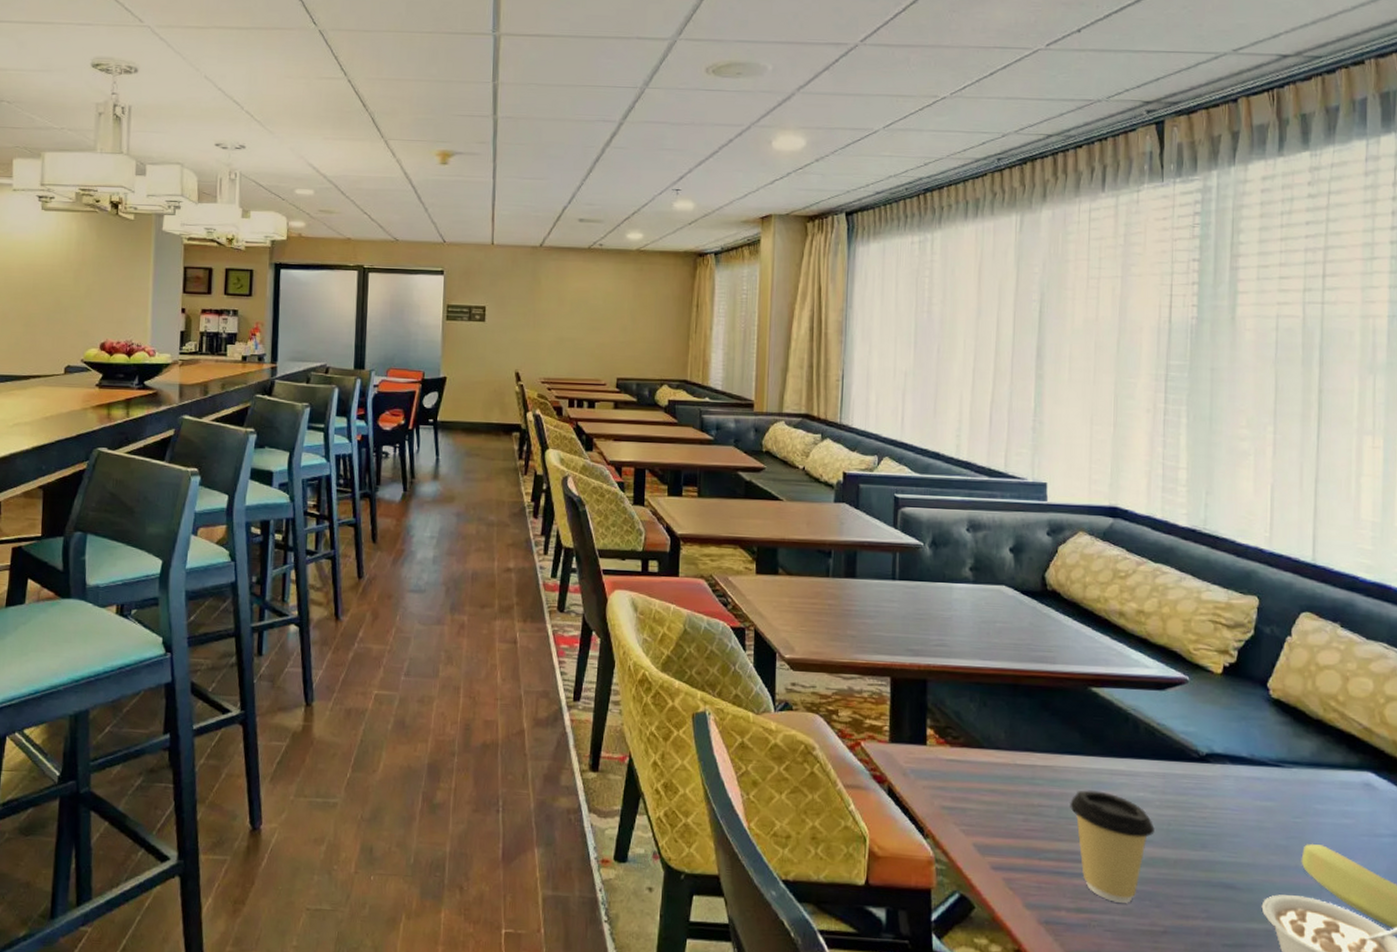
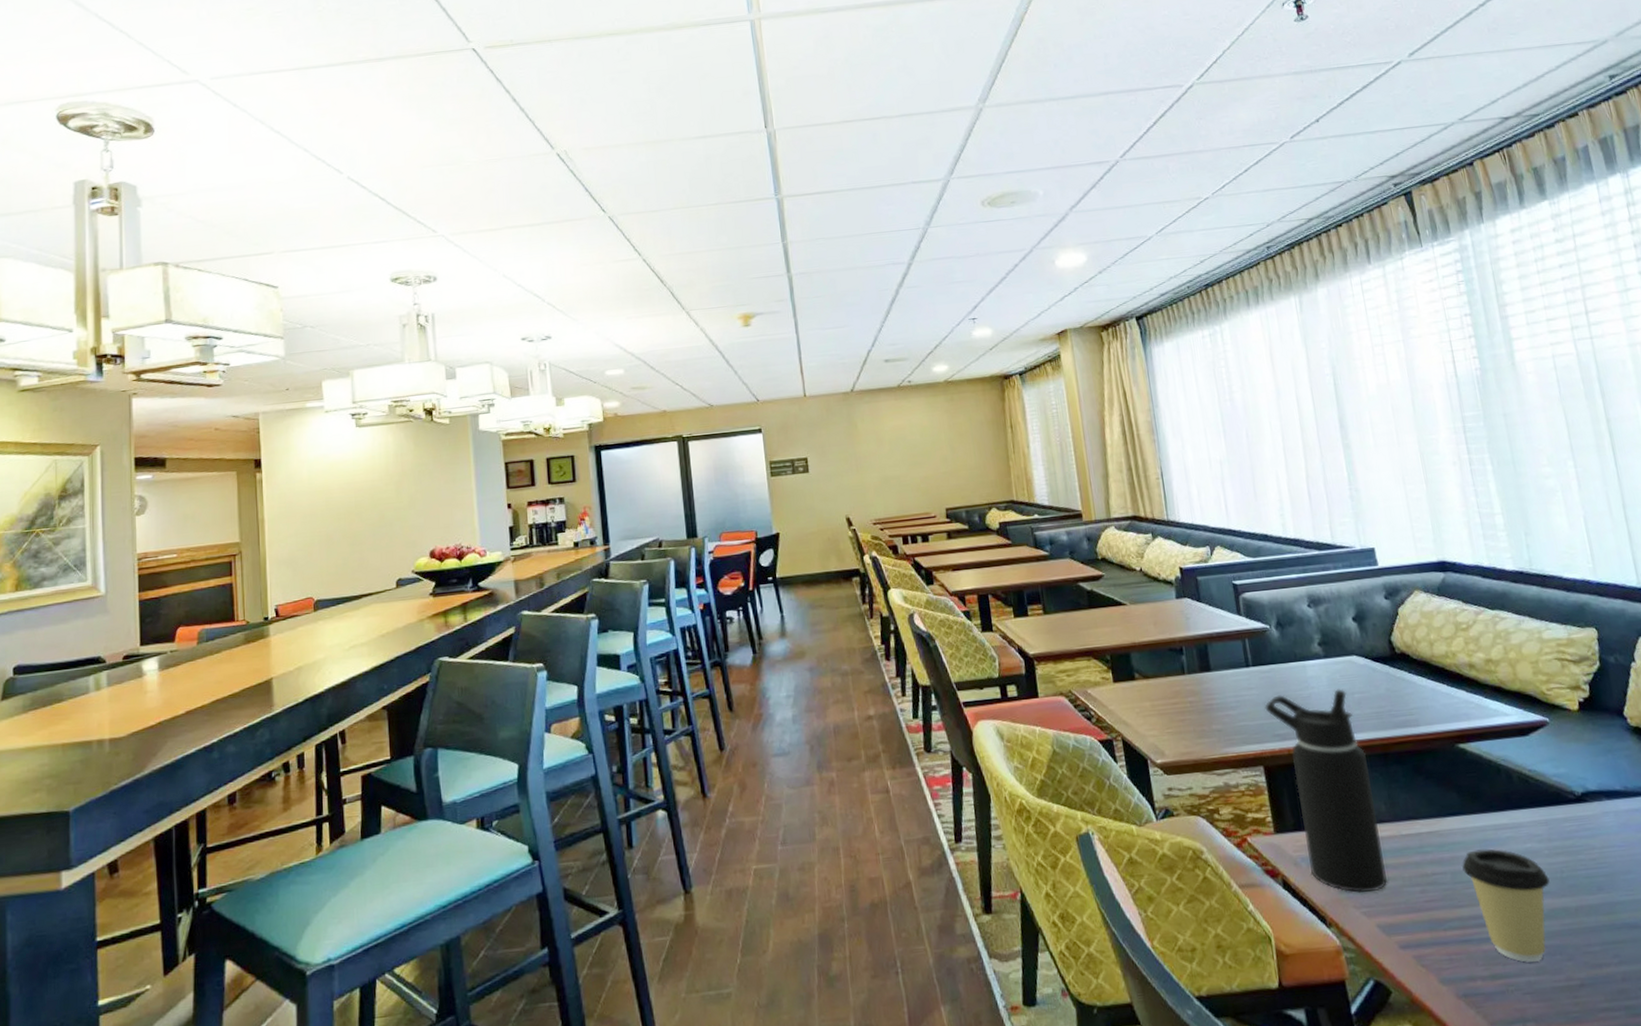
water bottle: none [903,612,997,812] -> present [1264,688,1388,894]

